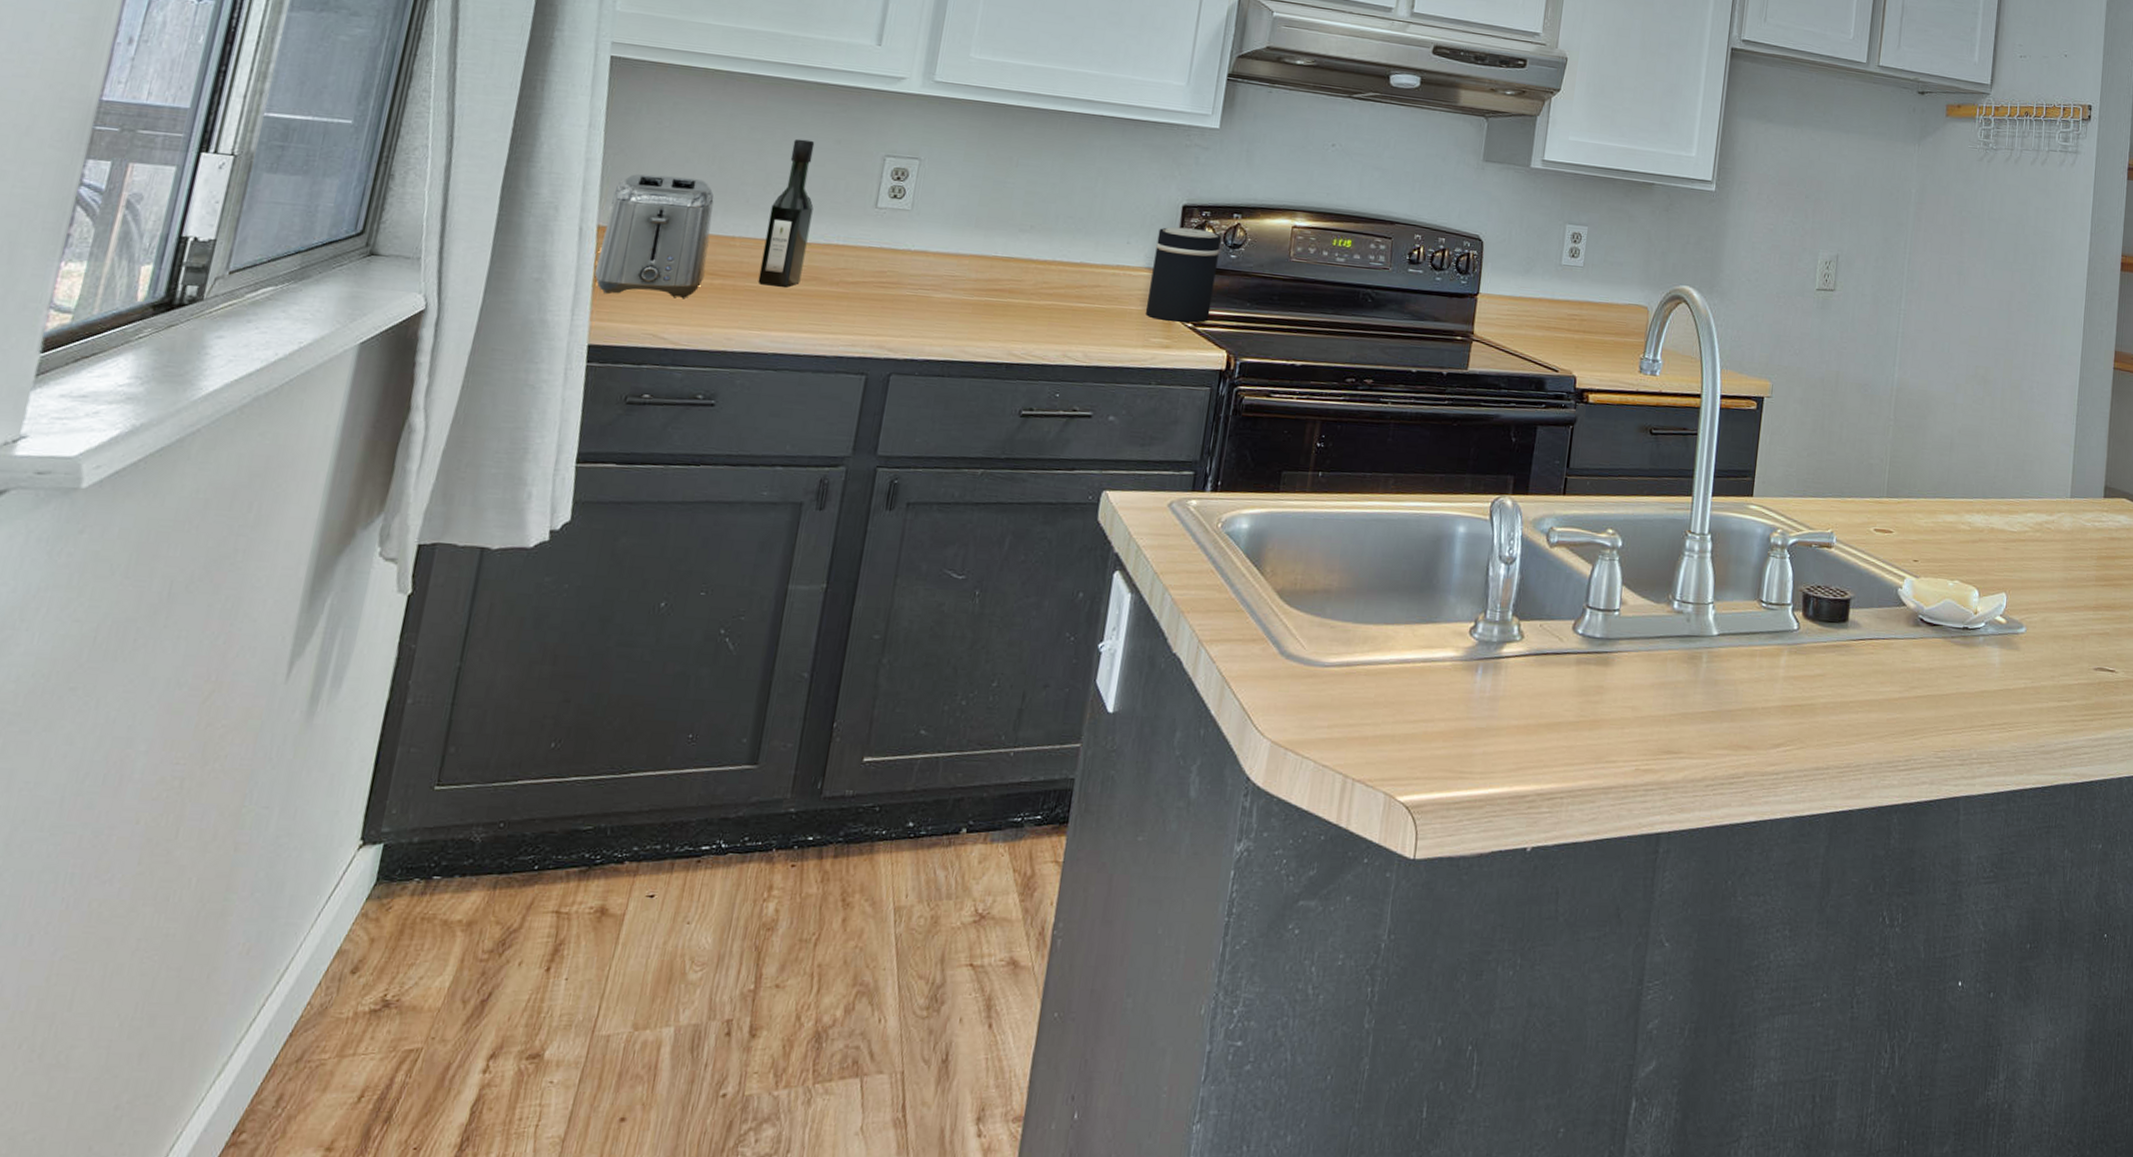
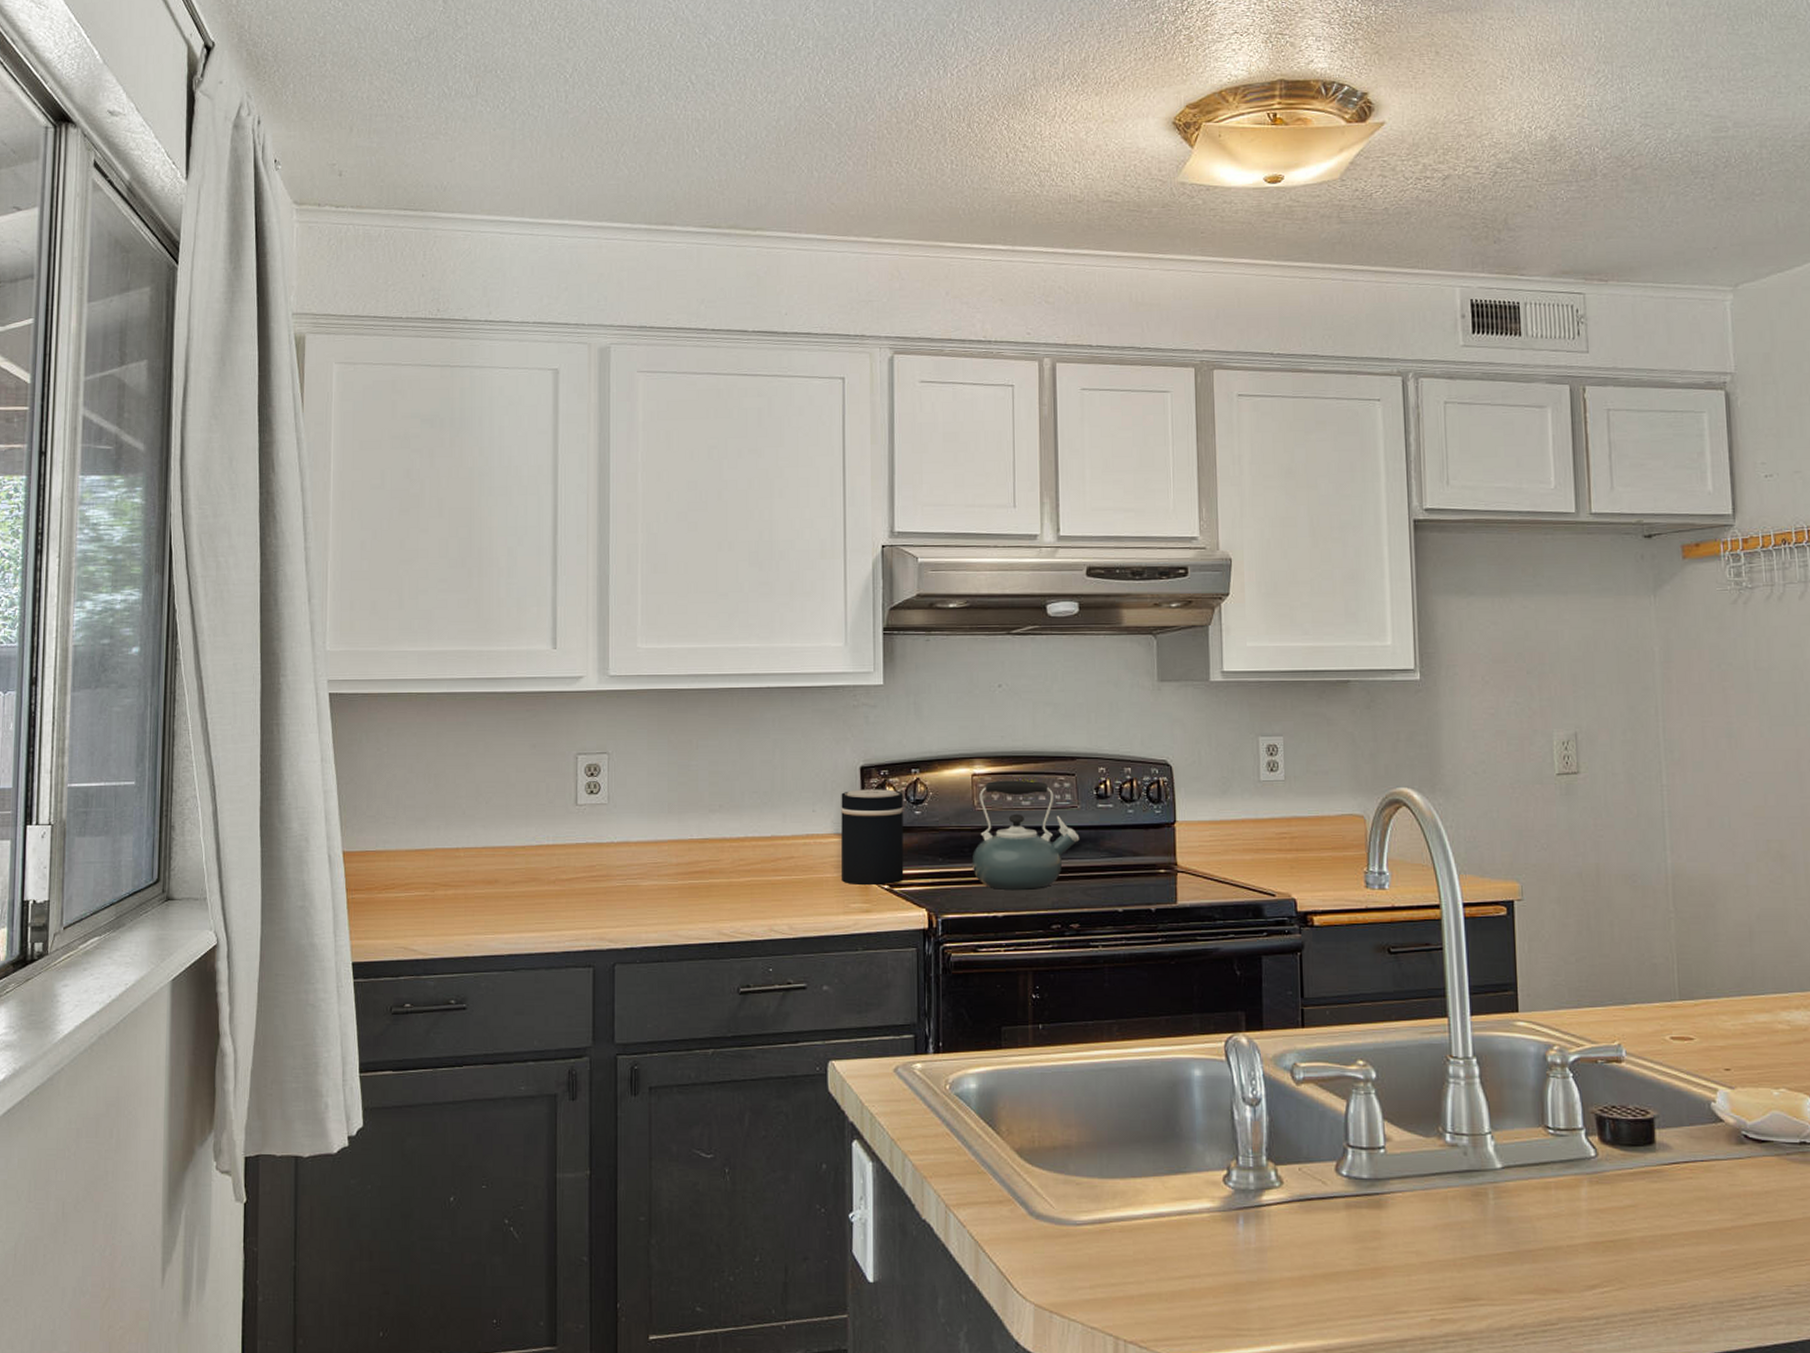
toaster: present [595,174,714,298] -> none [348,798,438,914]
bottle: present [757,139,815,289] -> none [485,748,522,892]
kettle: none [1278,235,1387,343] -> present [971,780,1080,891]

